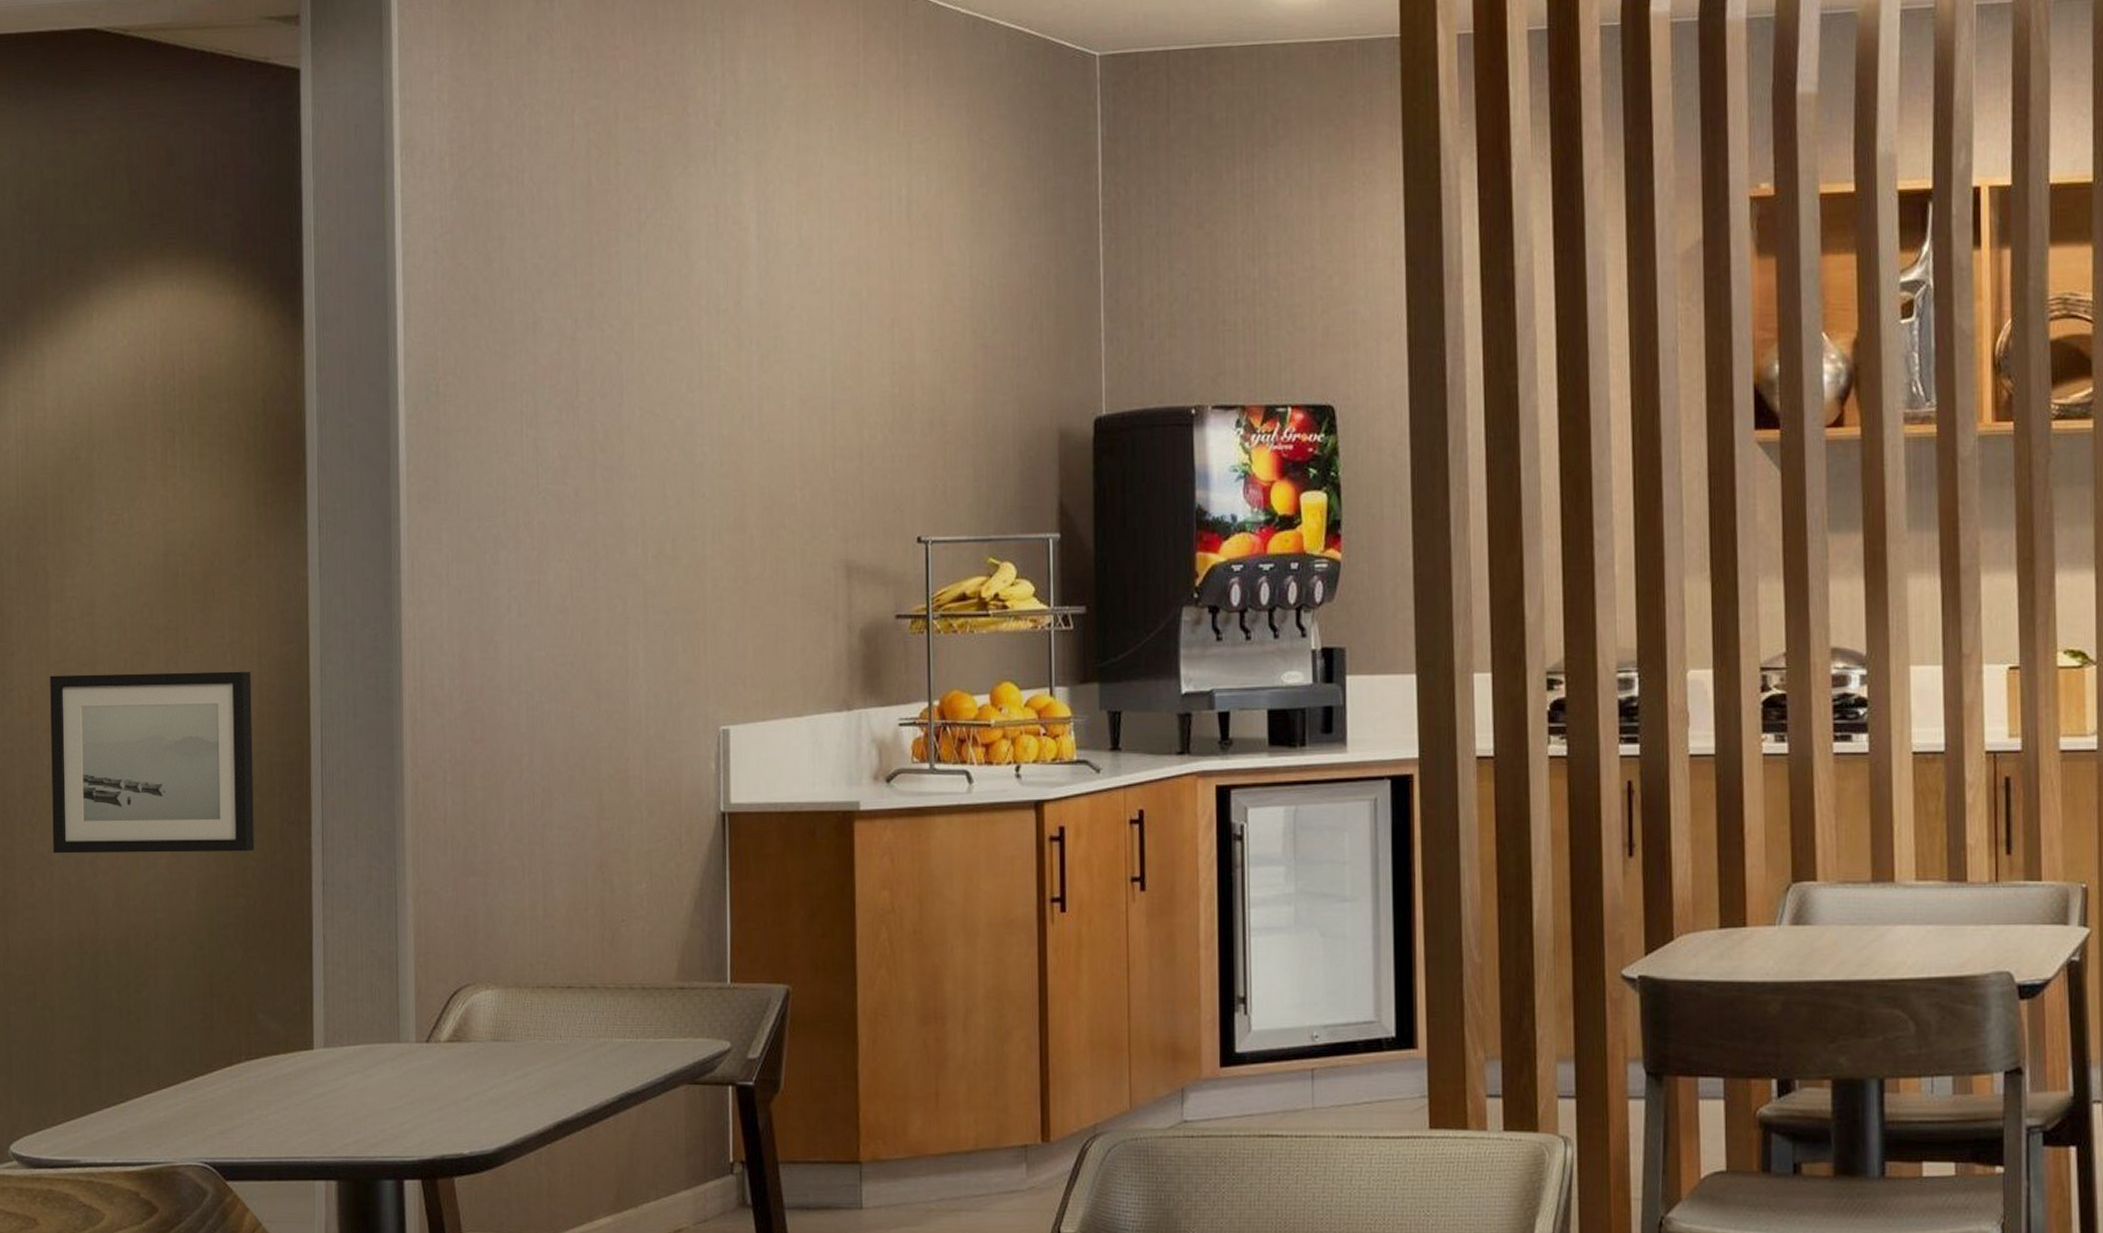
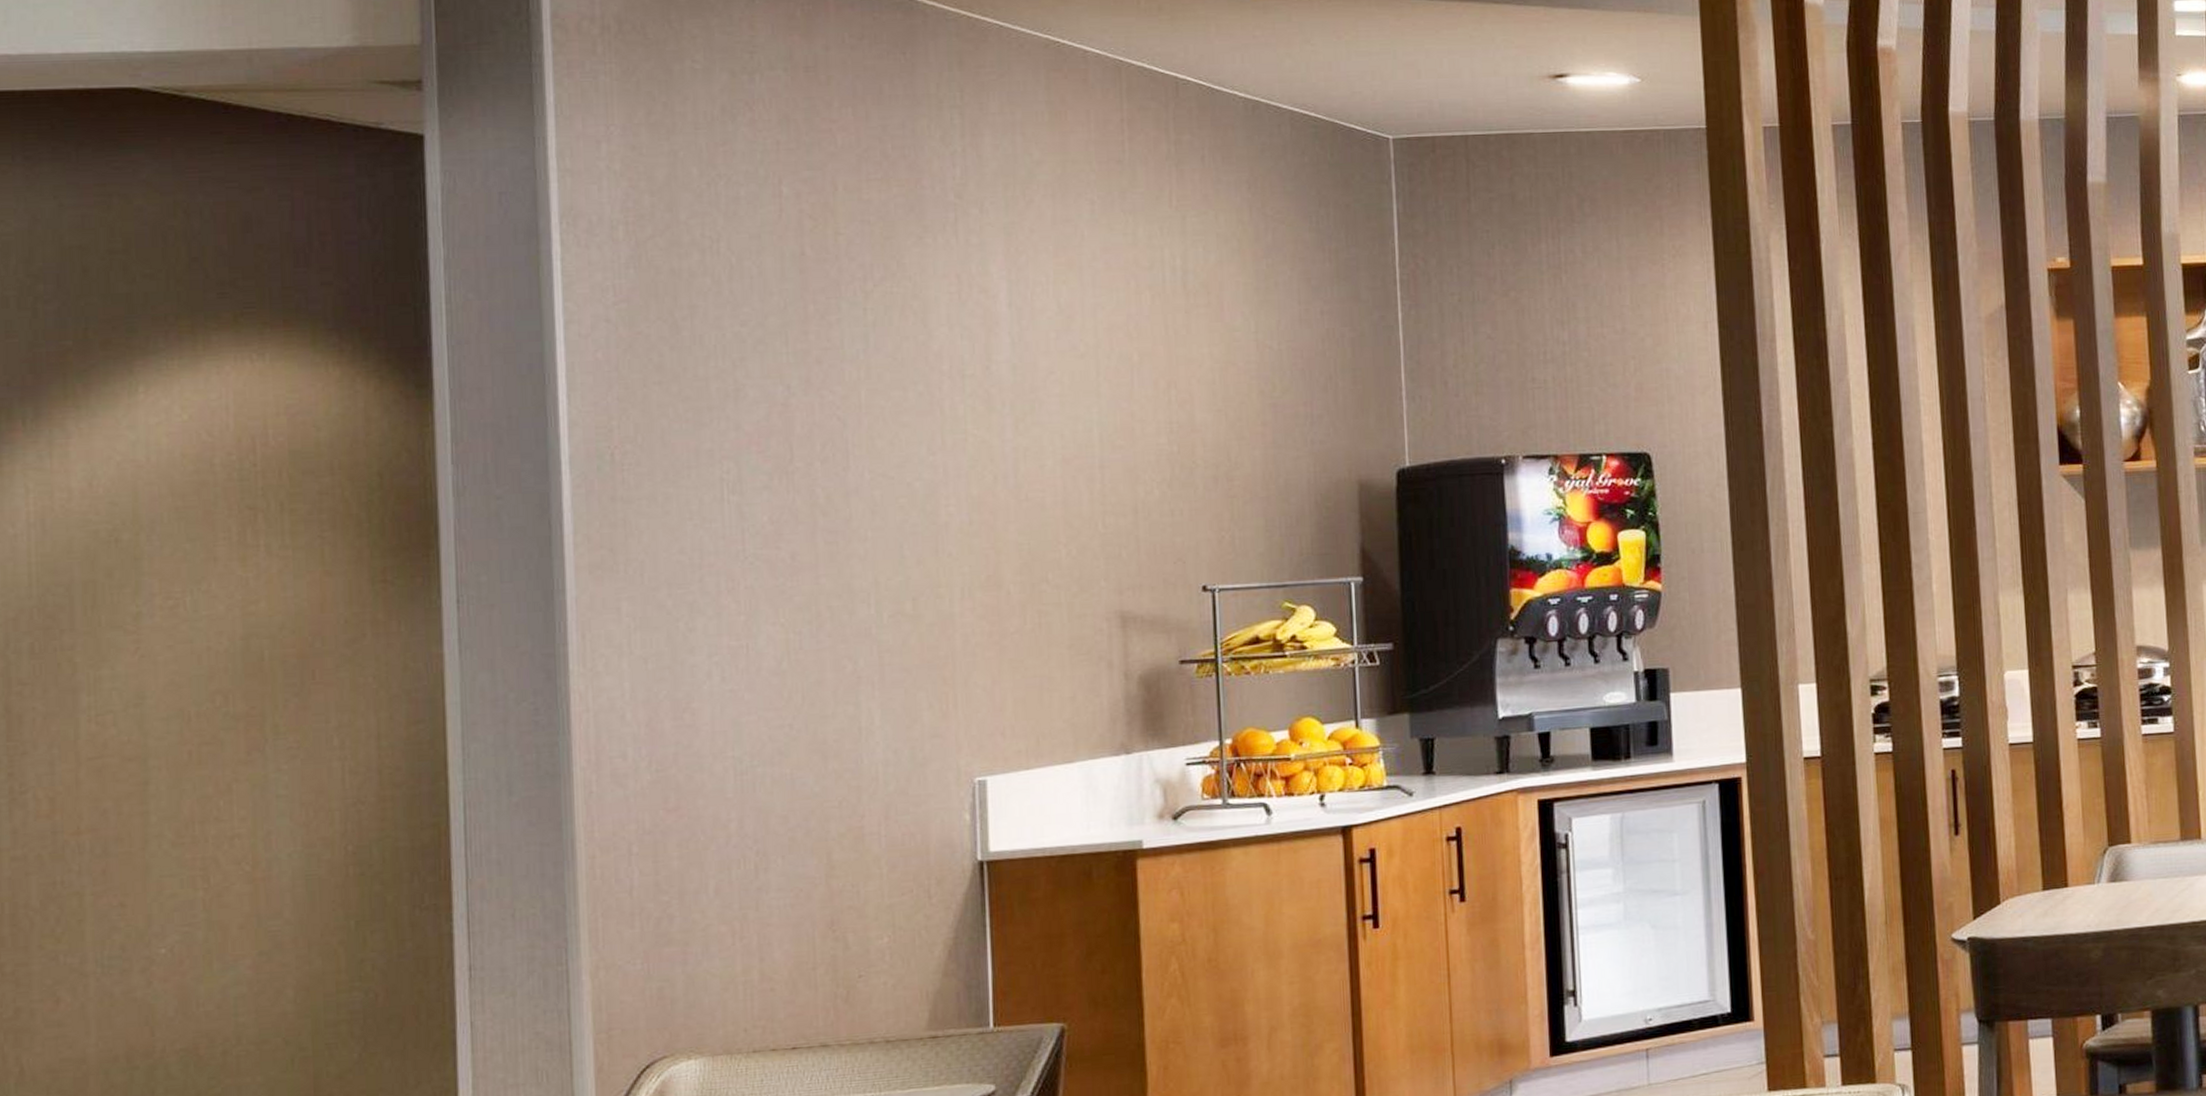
wall art: present [50,671,254,854] -> none [80,754,375,965]

